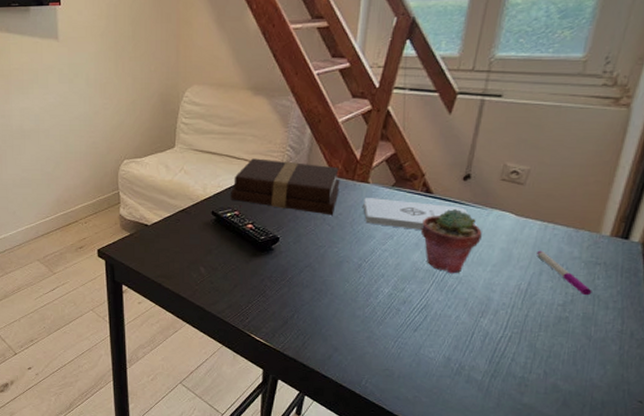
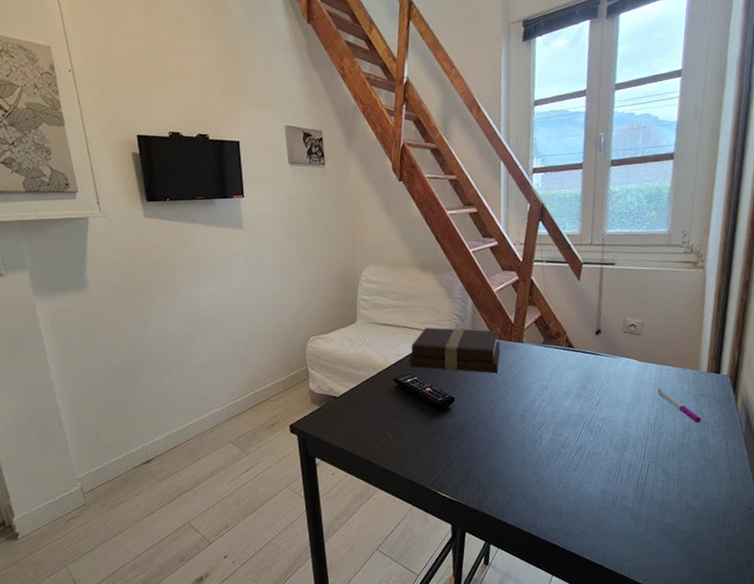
notepad: present [363,198,477,230] -> none [521,355,611,380]
potted succulent: present [420,209,482,274] -> none [568,360,616,416]

